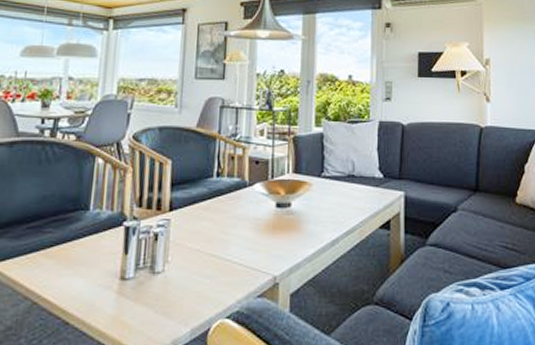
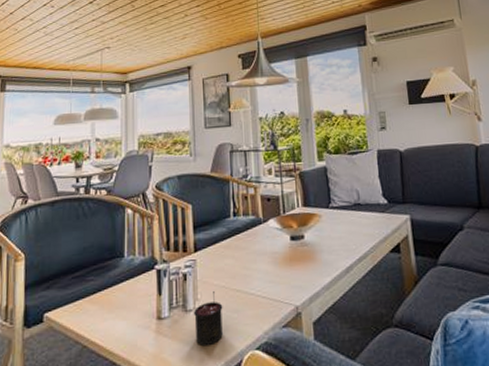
candle: none [161,255,195,312] -> present [193,291,223,347]

